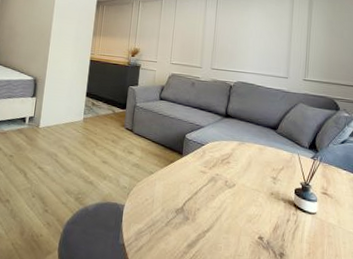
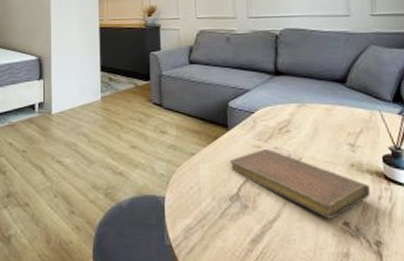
notebook: none [179,174,282,234] -> present [229,149,370,219]

